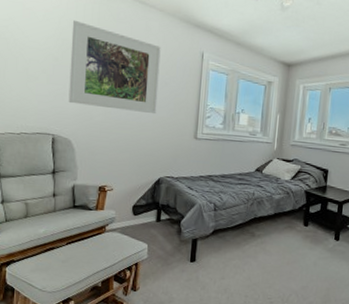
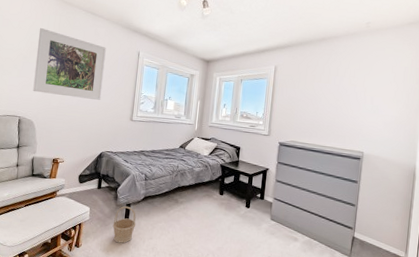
basket: none [176,241,205,285] -> present [112,206,136,243]

